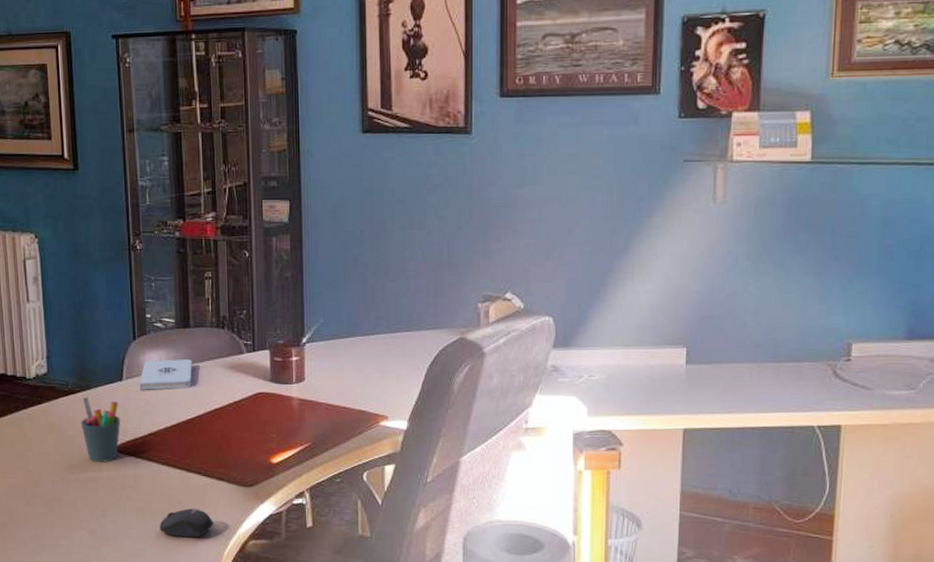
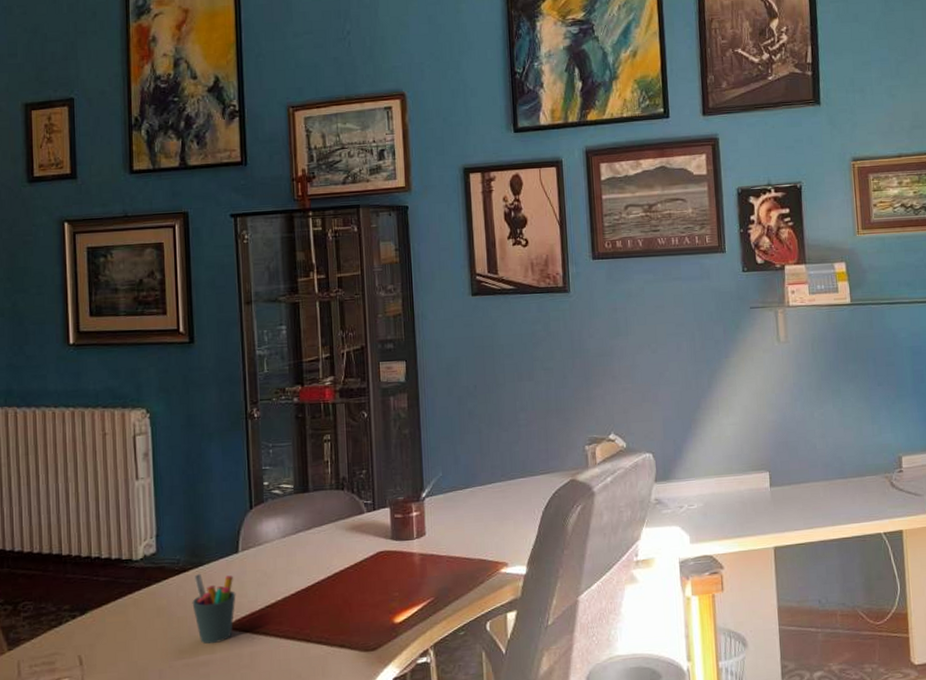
notepad: present [139,359,193,390] -> none [256,524,312,561]

